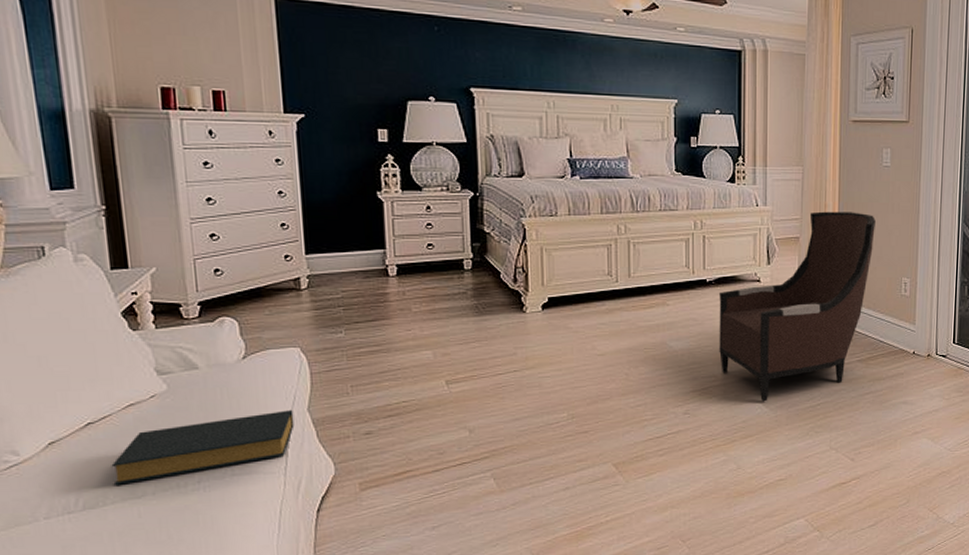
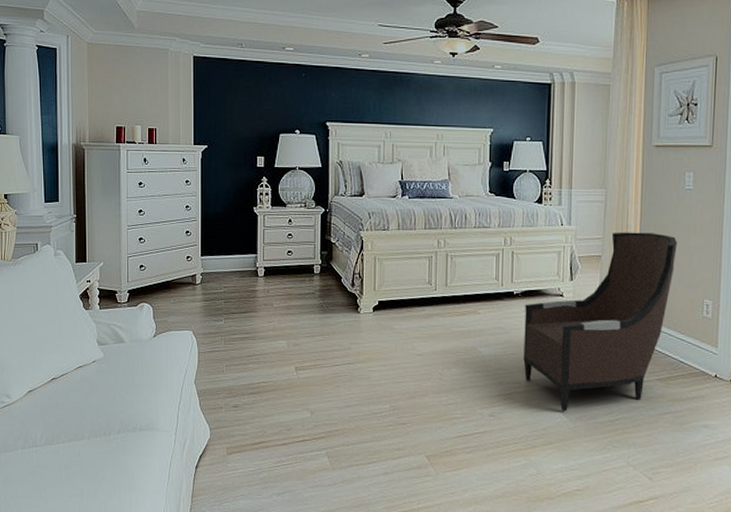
hardback book: present [111,410,295,485] -> none [64,381,185,429]

